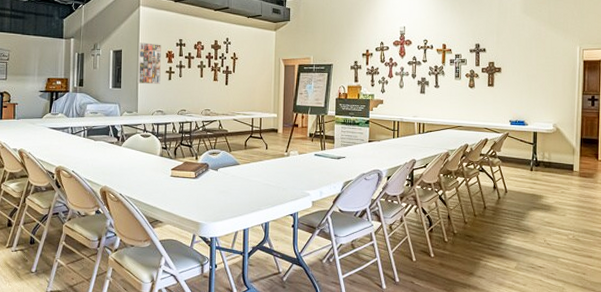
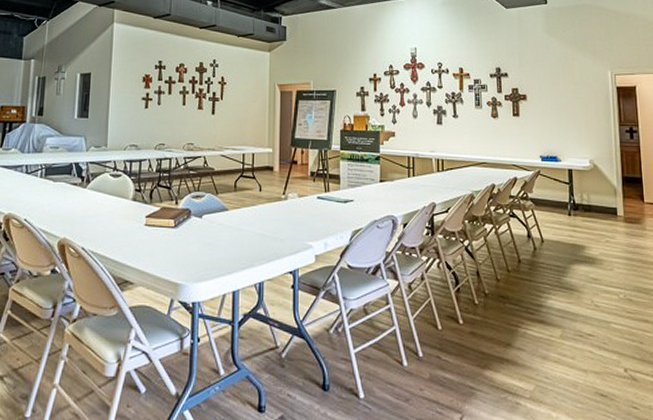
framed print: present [137,42,161,84] -> none [108,64,137,113]

